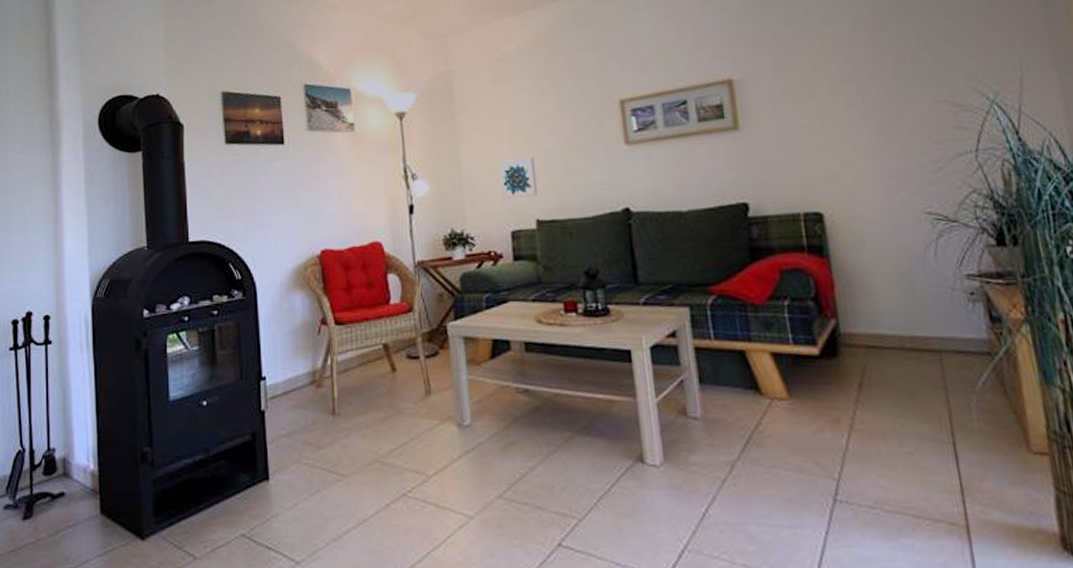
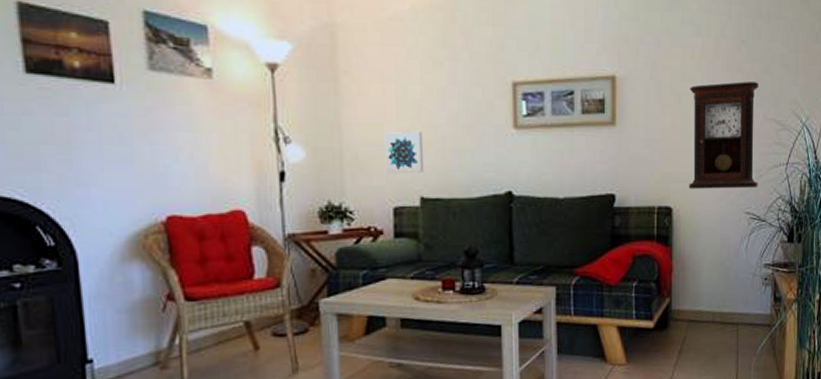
pendulum clock: none [825,62,939,190] -> present [688,81,759,189]

